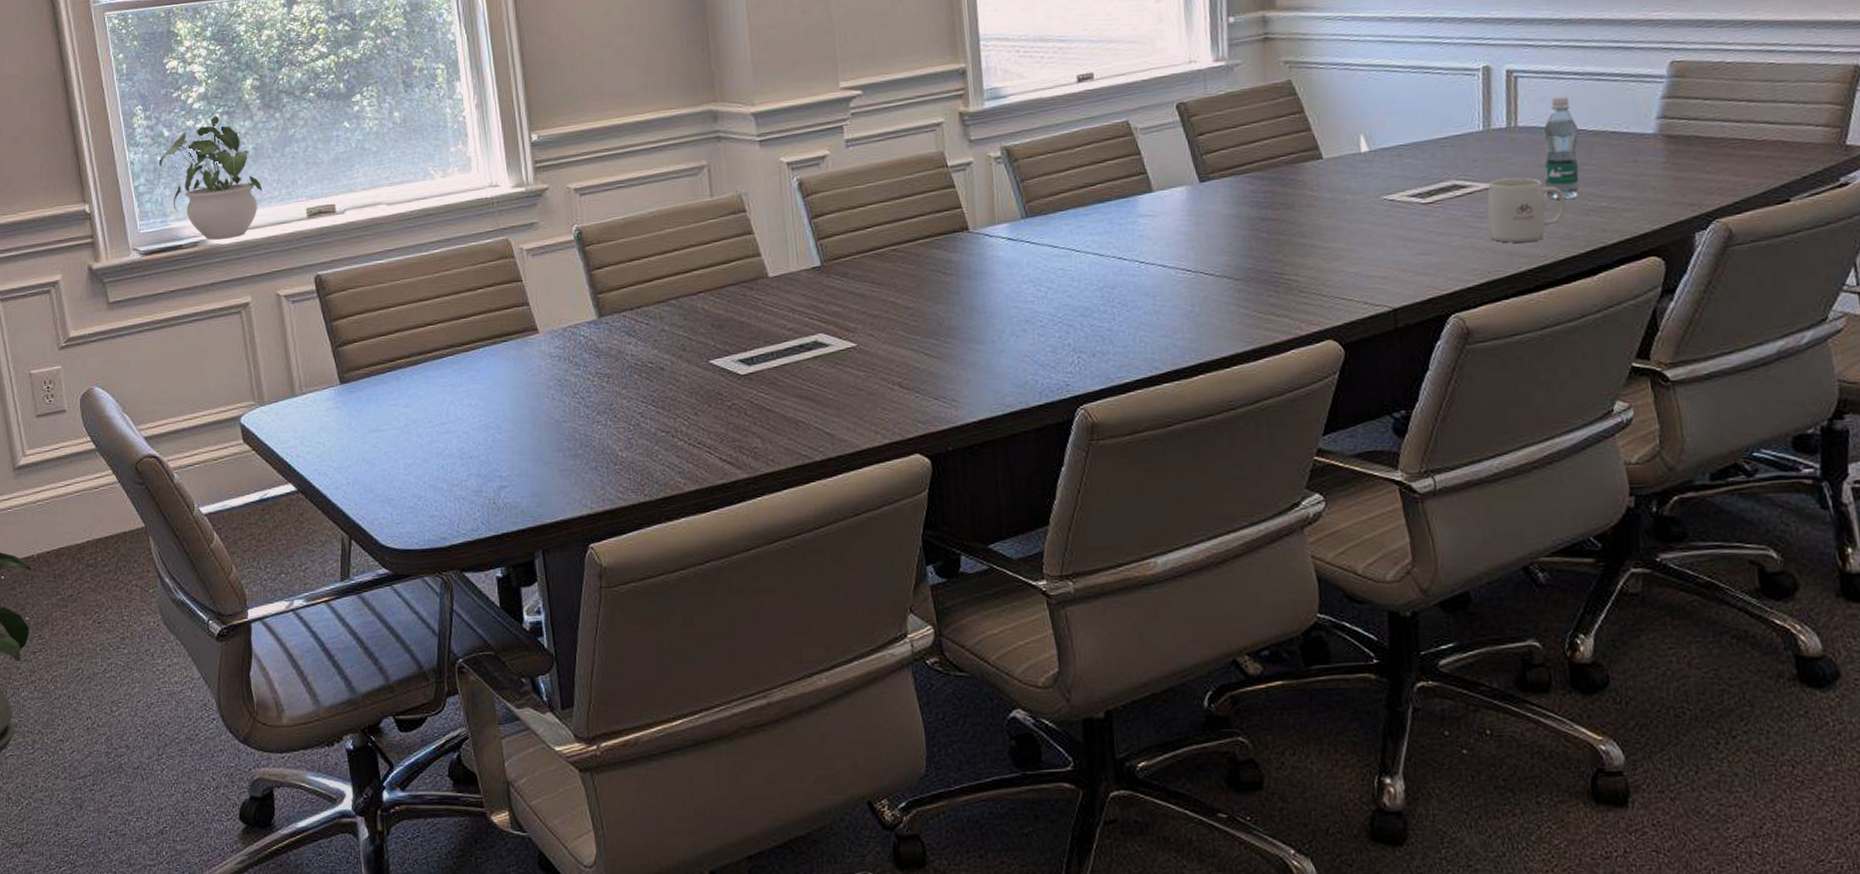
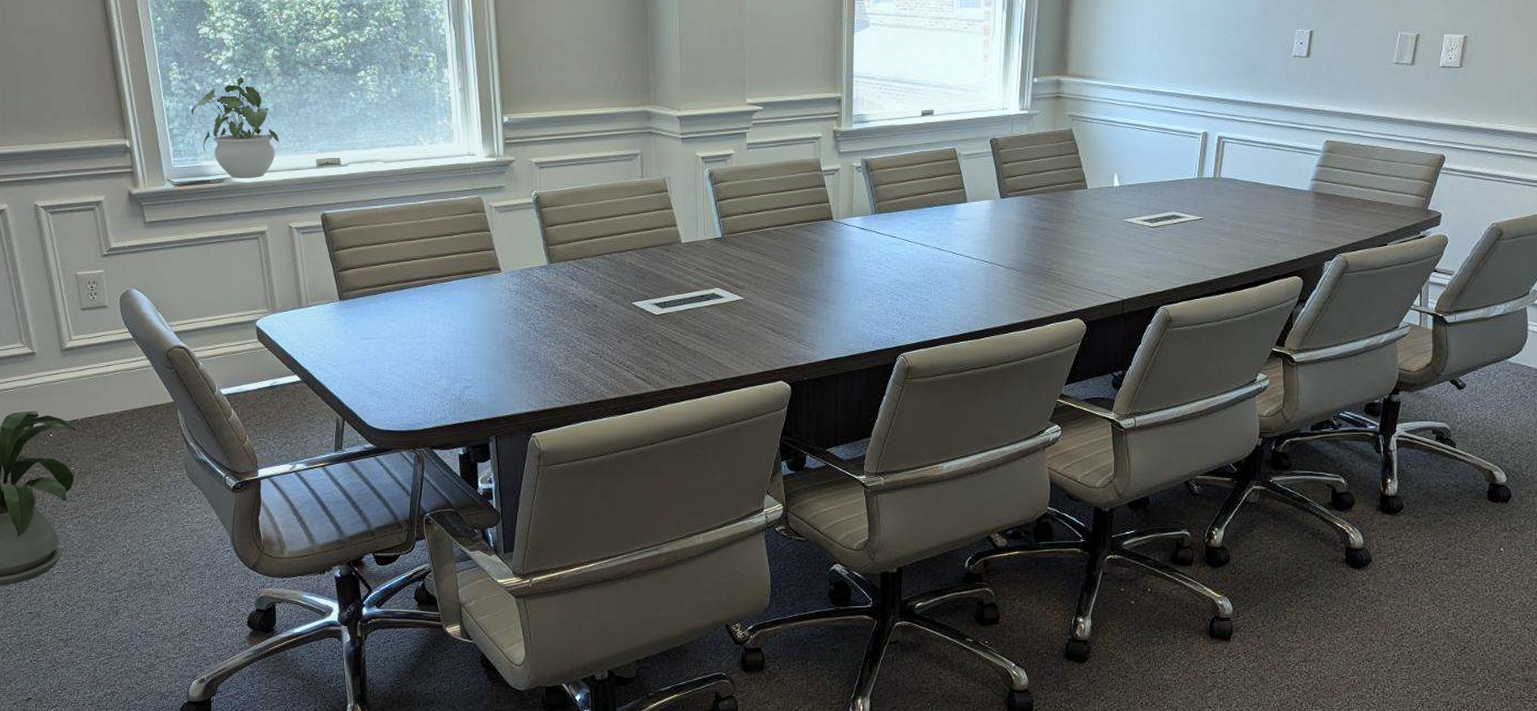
mug: present [1486,177,1567,243] -> none [1192,214,1245,260]
bottle: present [1543,95,1580,200] -> none [1232,158,1259,232]

